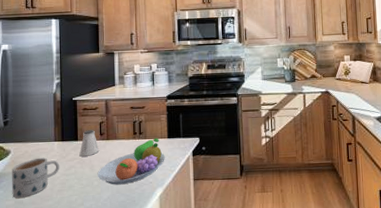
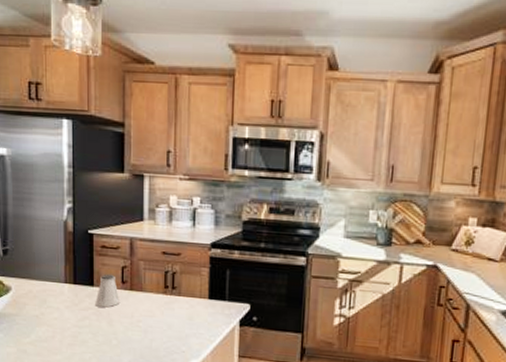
mug: present [12,157,60,198] -> none [13,300,71,346]
fruit bowl: present [97,138,165,185] -> none [116,296,204,350]

